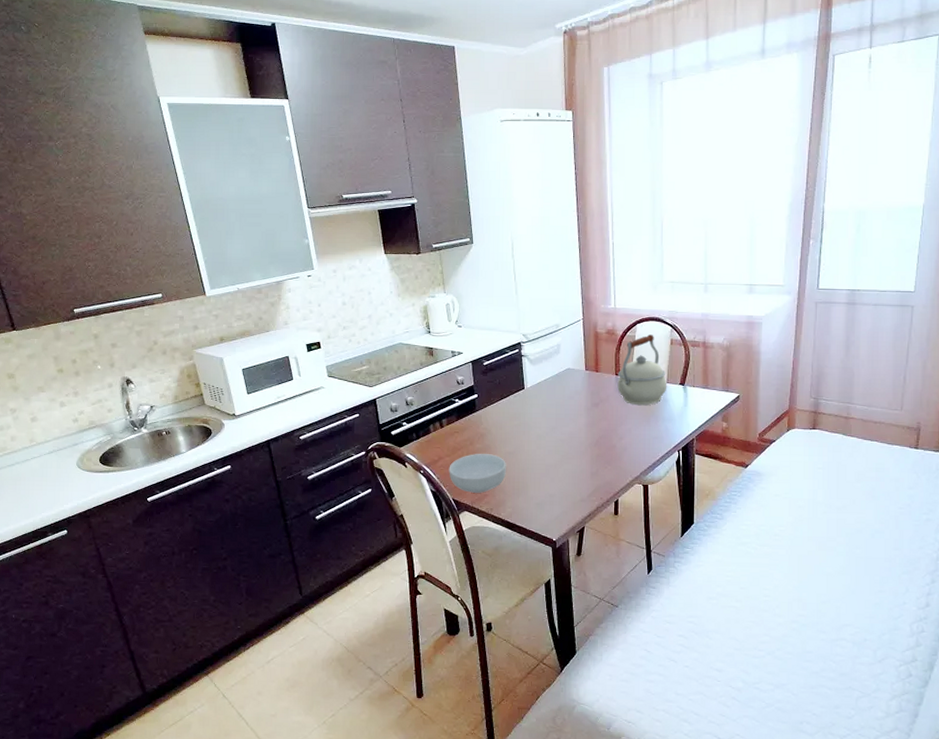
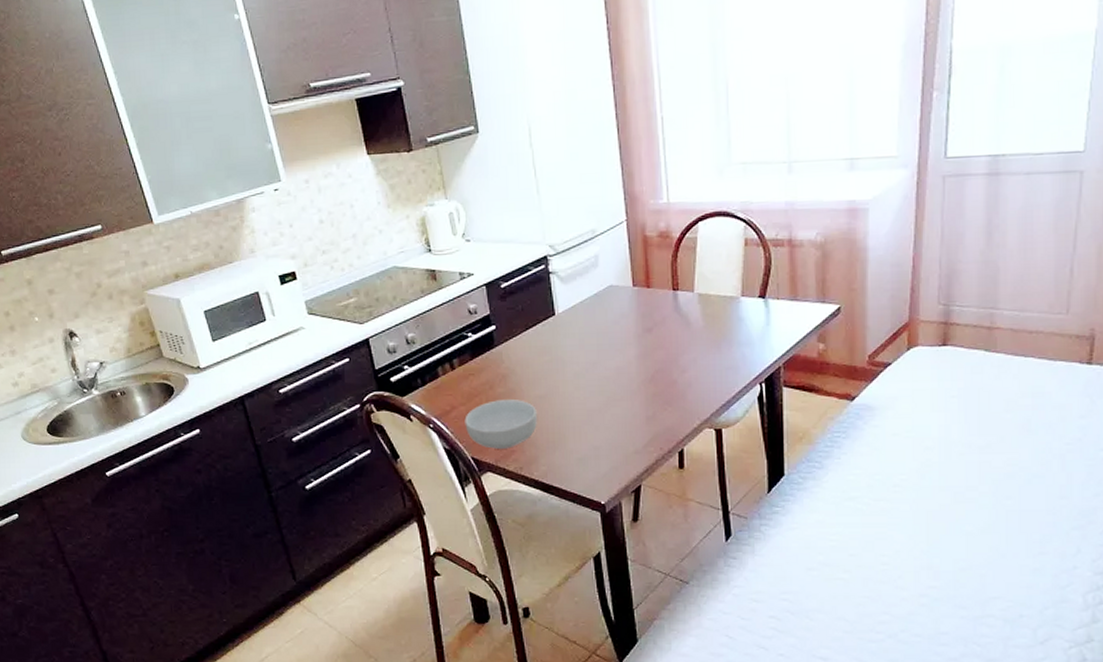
kettle: present [617,334,667,406] -> none [675,234,743,328]

